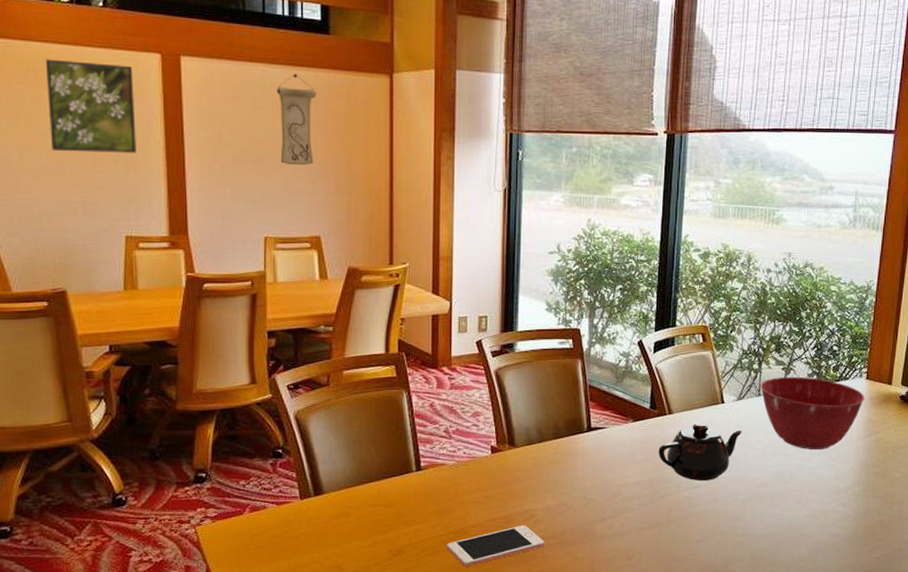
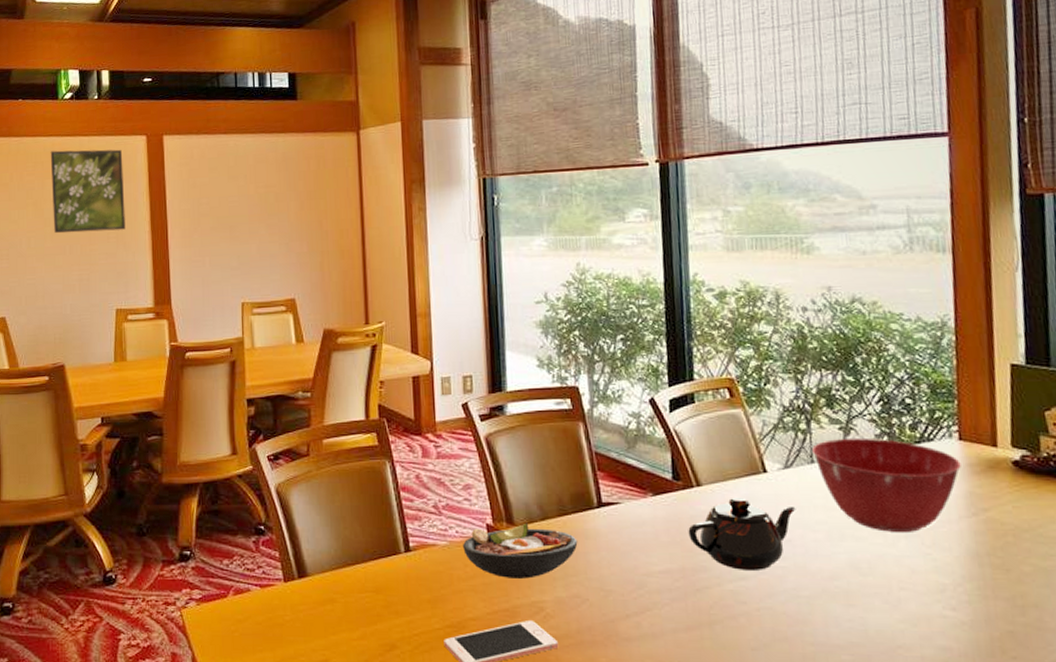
wall scroll: present [277,74,316,166] -> none [250,141,287,230]
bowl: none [468,444,568,491] -> present [462,522,578,579]

